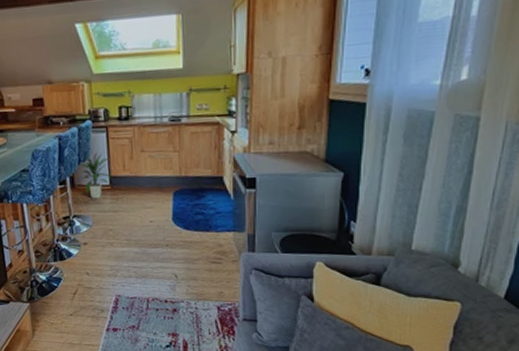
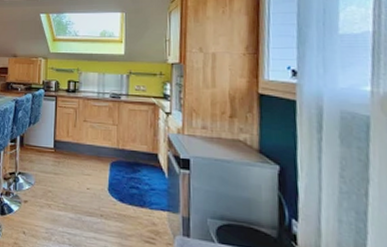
indoor plant: present [80,152,112,199] -> none [29,117,56,160]

